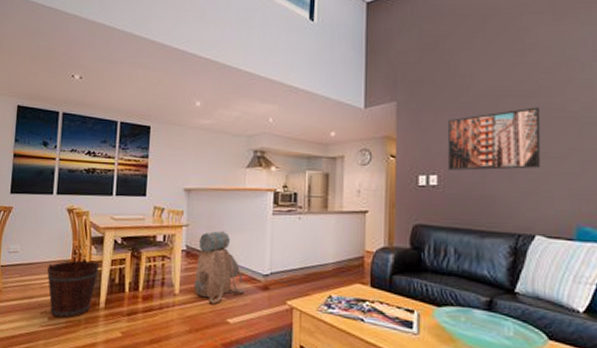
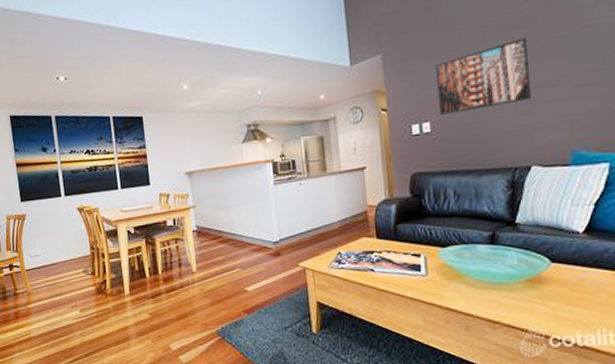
bucket: present [47,260,100,319] -> none [70,253,118,310]
backpack: present [193,231,245,303] -> none [207,207,258,275]

